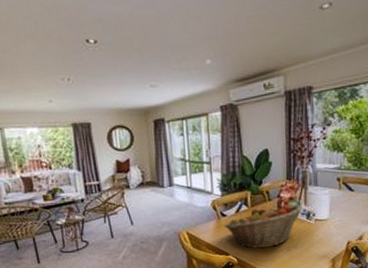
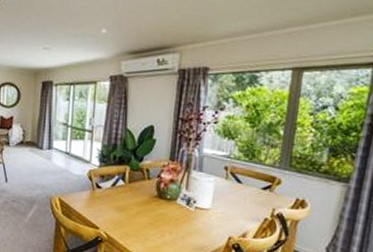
fruit basket: present [224,205,303,249] -> none [98,185,183,229]

